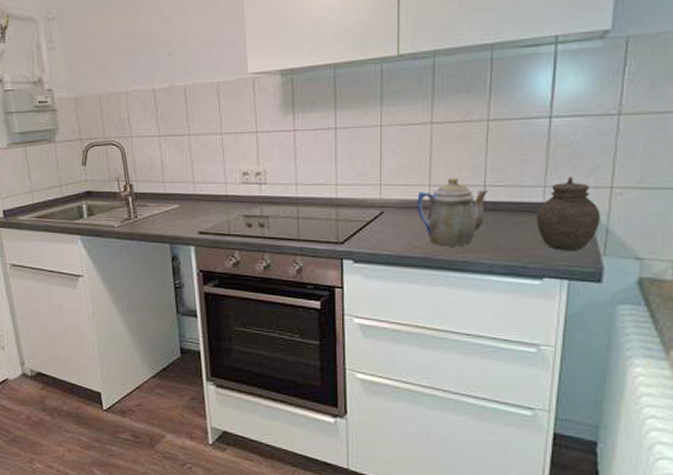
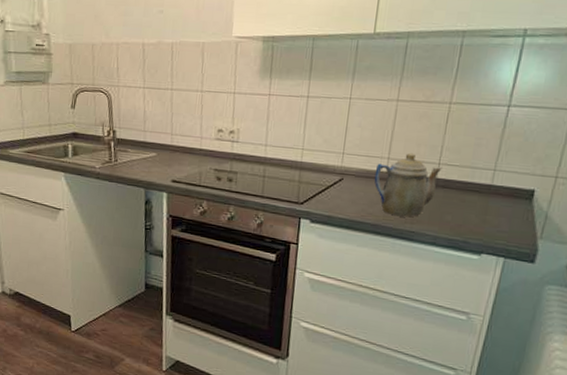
jar: present [536,177,600,250] -> none [482,163,543,232]

